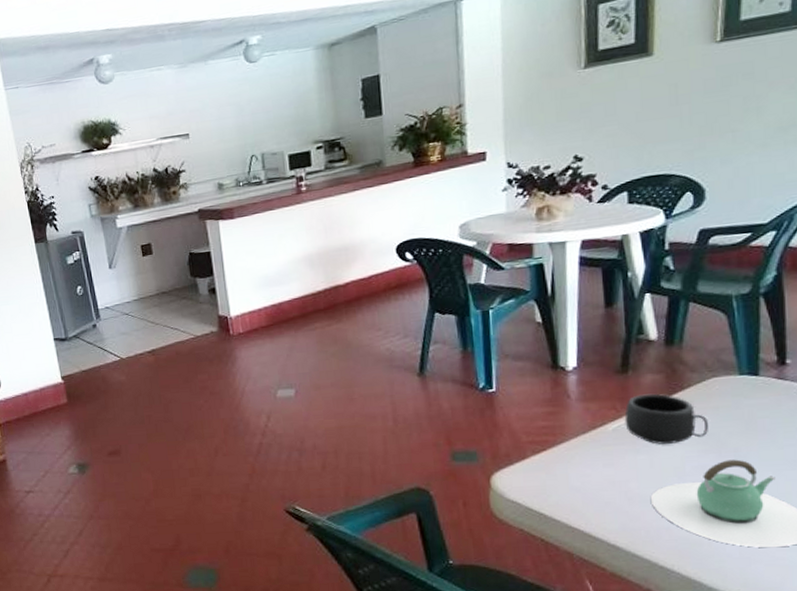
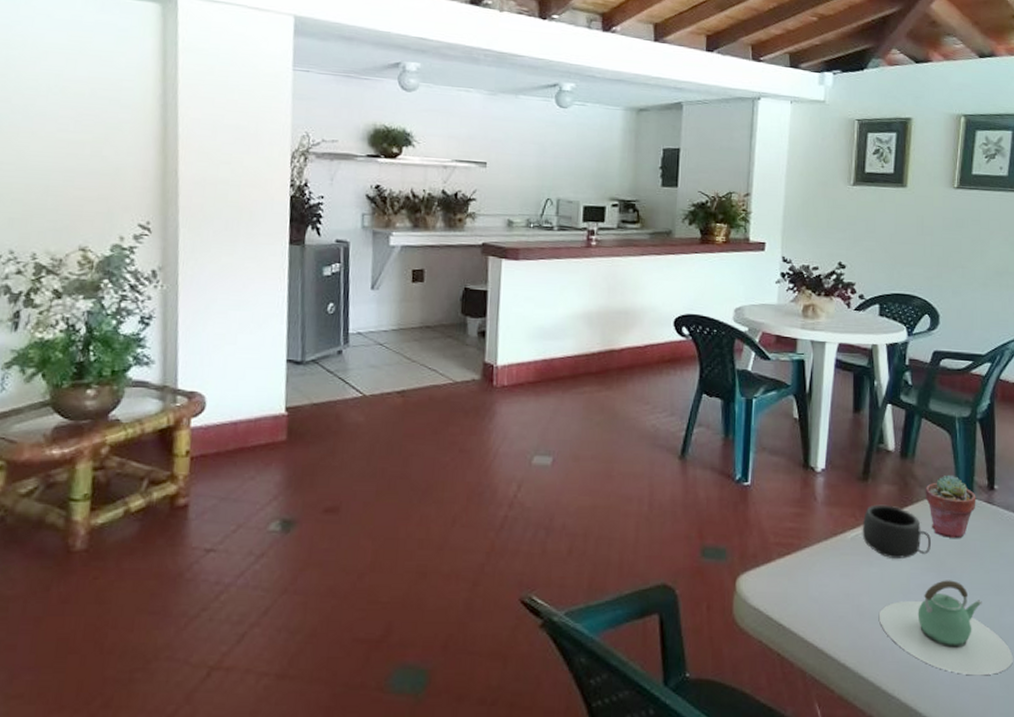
potted succulent: none [697,355,763,419] -> present [925,474,976,538]

